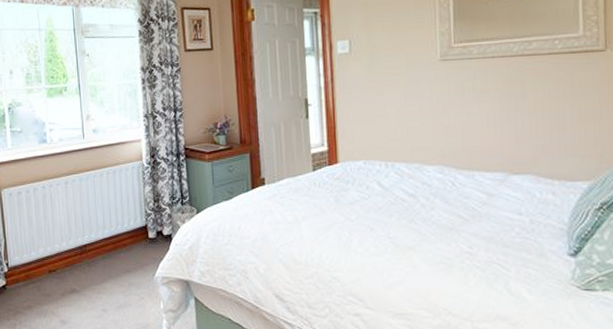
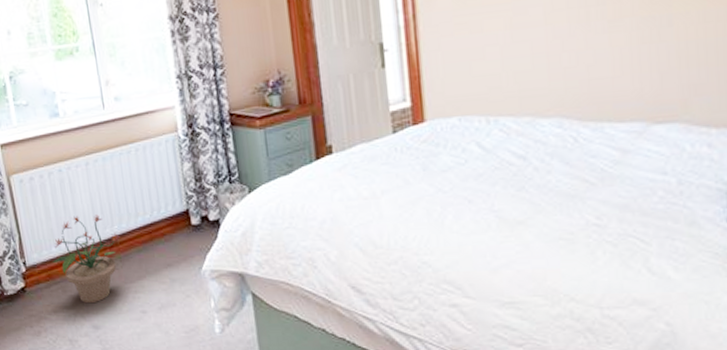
potted plant: none [30,226,90,301] -> present [52,215,121,304]

